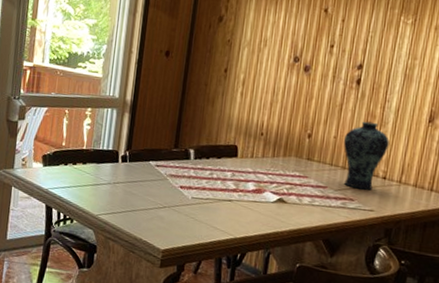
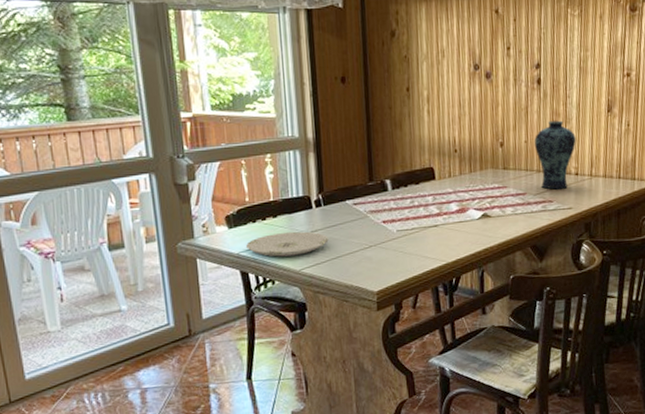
plate: none [55,178,128,202] -> present [246,231,329,257]

